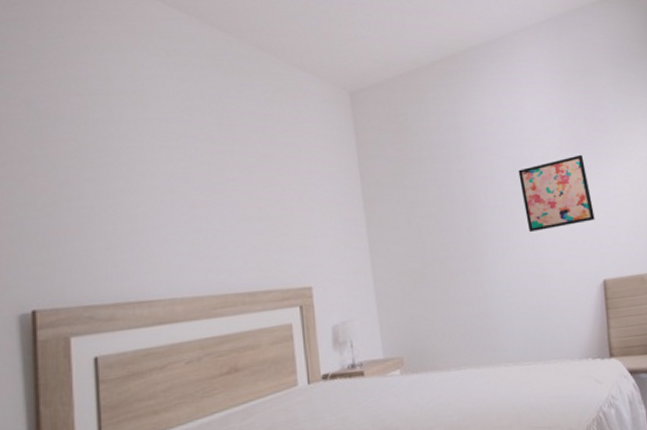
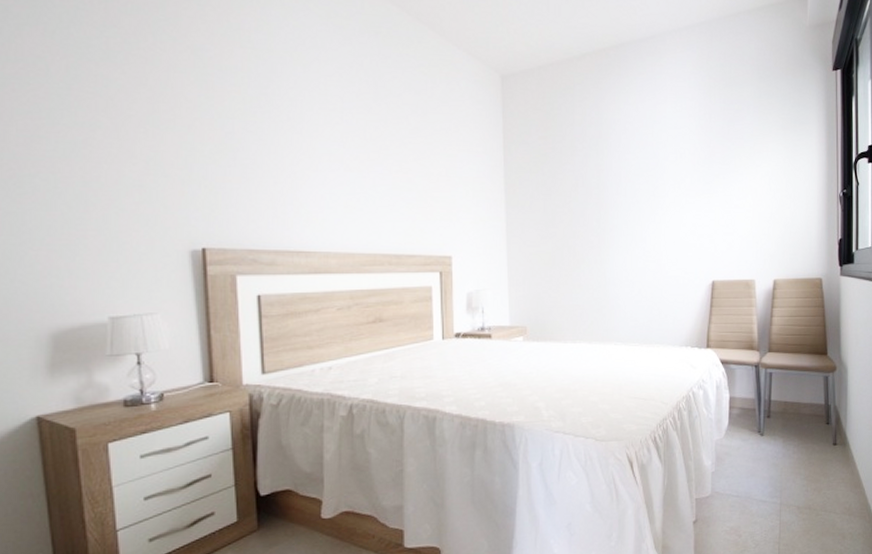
wall art: present [518,154,595,233] -> none [651,162,715,231]

